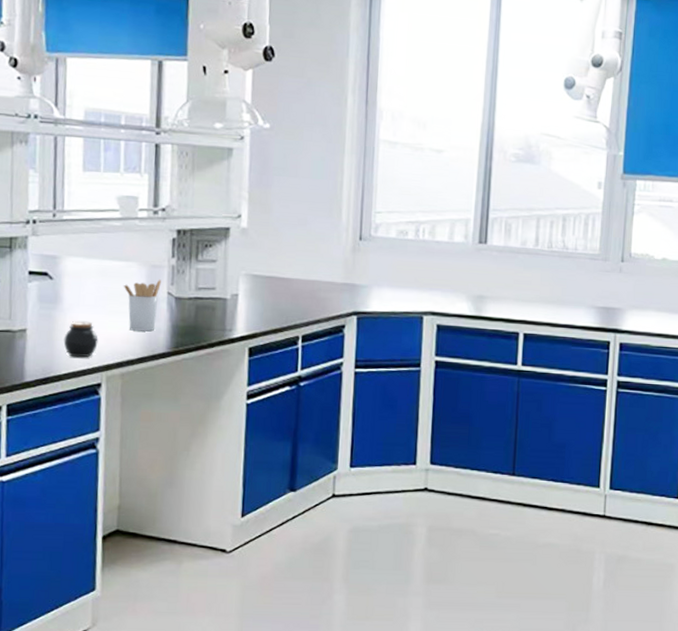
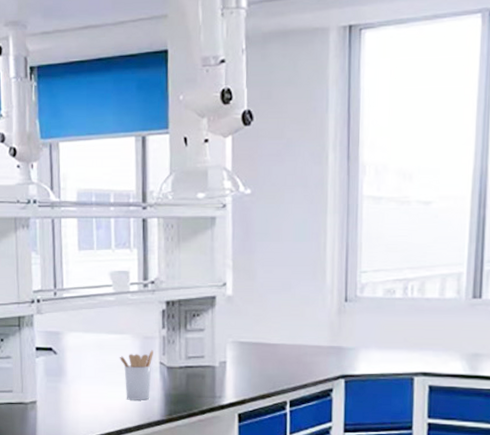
jar: present [63,320,98,358] -> none [69,392,99,426]

